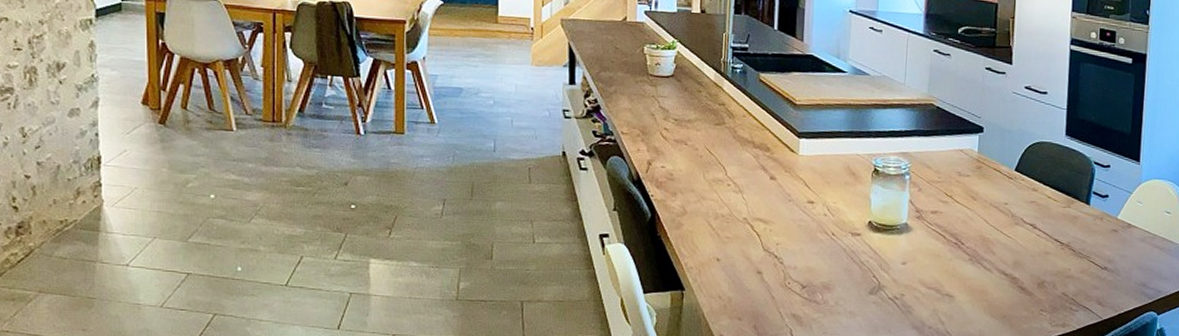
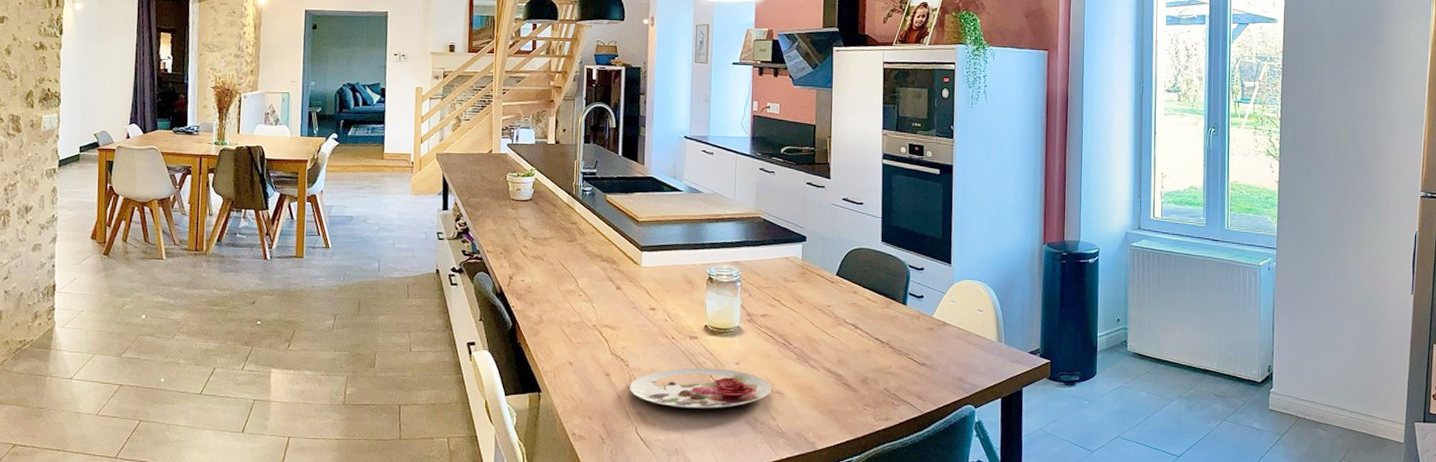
plate: none [784,267,941,311] -> present [630,368,772,409]

